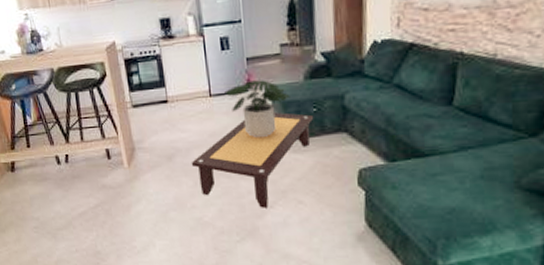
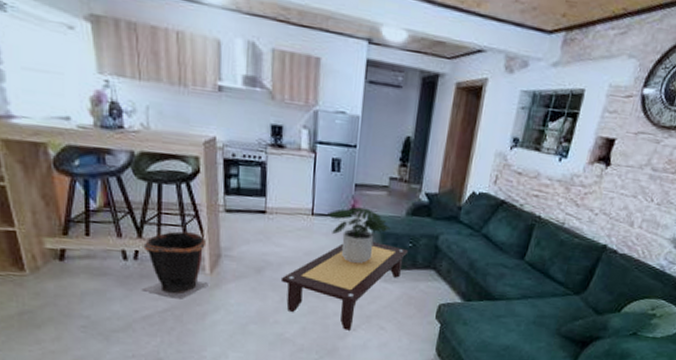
waste bin: none [71,127,128,194] -> present [142,228,208,299]

